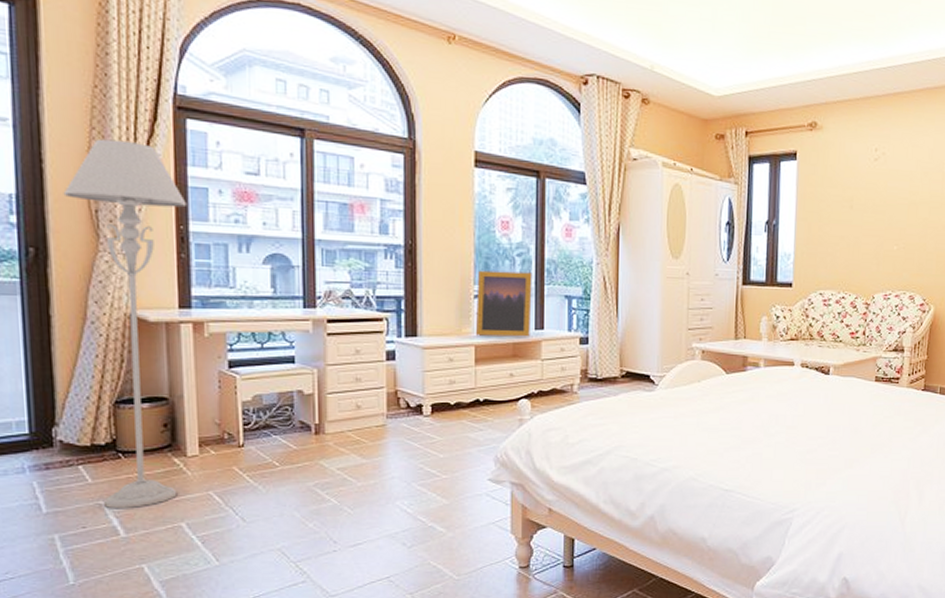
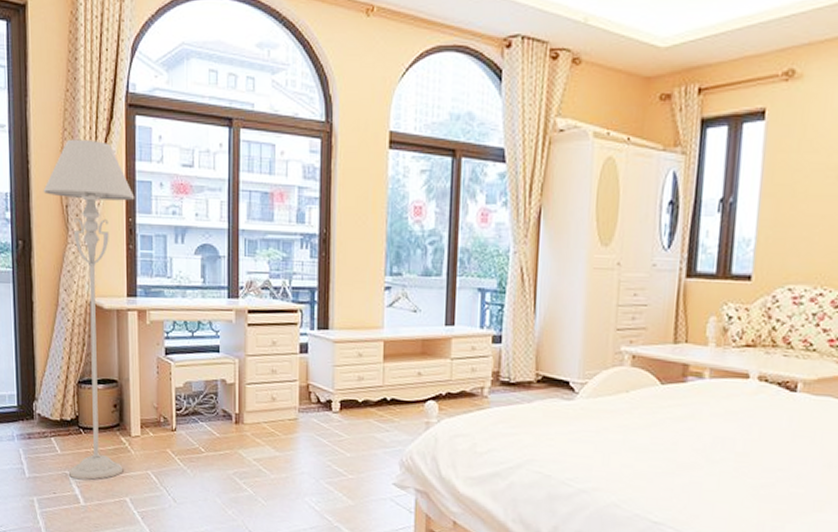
picture frame: present [475,270,532,337] -> none [384,260,444,334]

